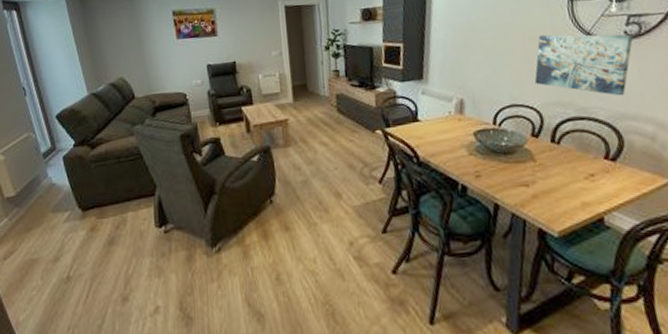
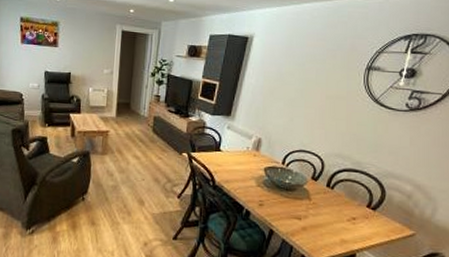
wall art: present [534,34,634,96] -> none [323,95,412,158]

